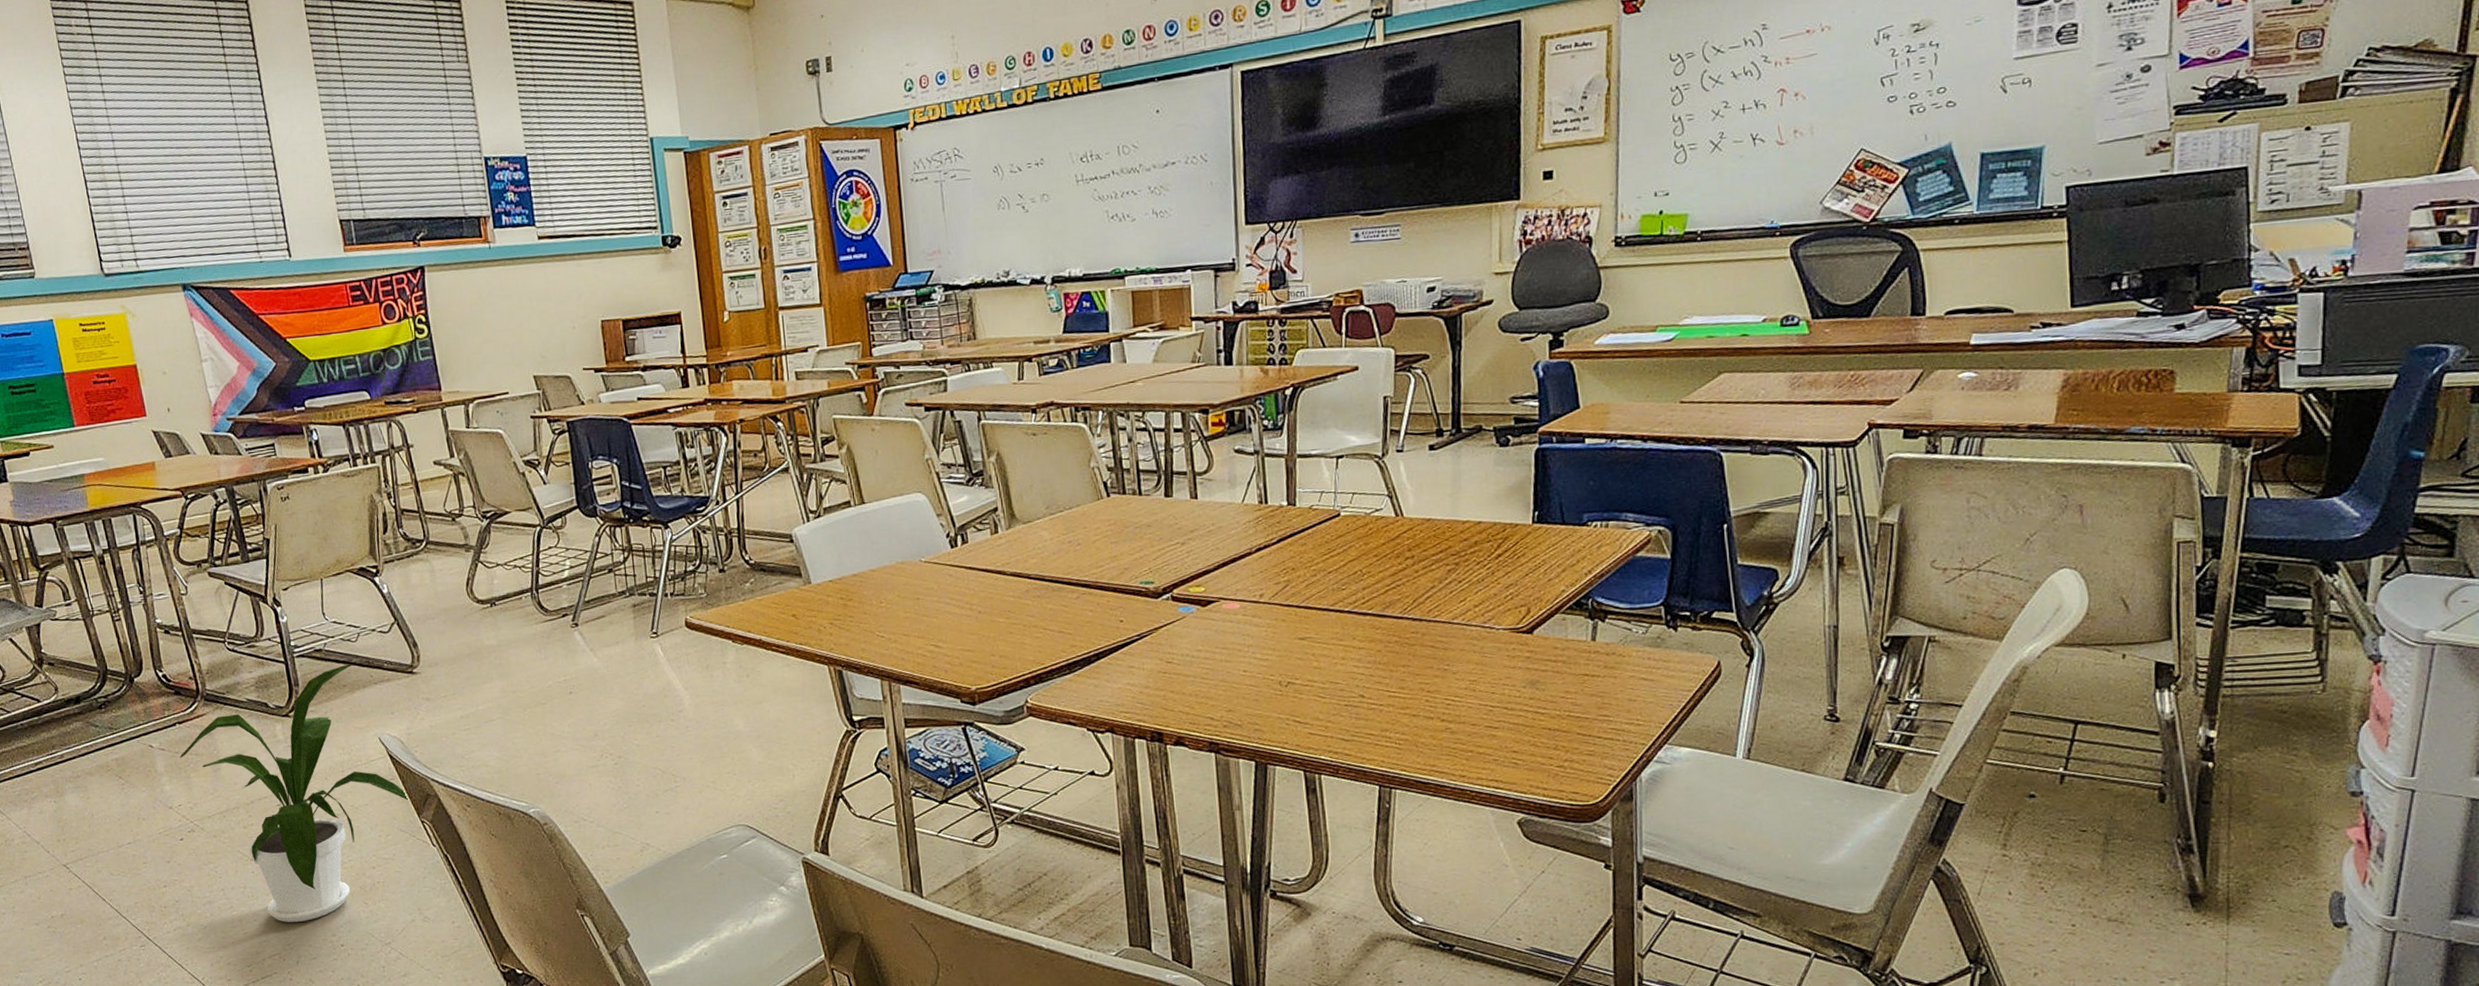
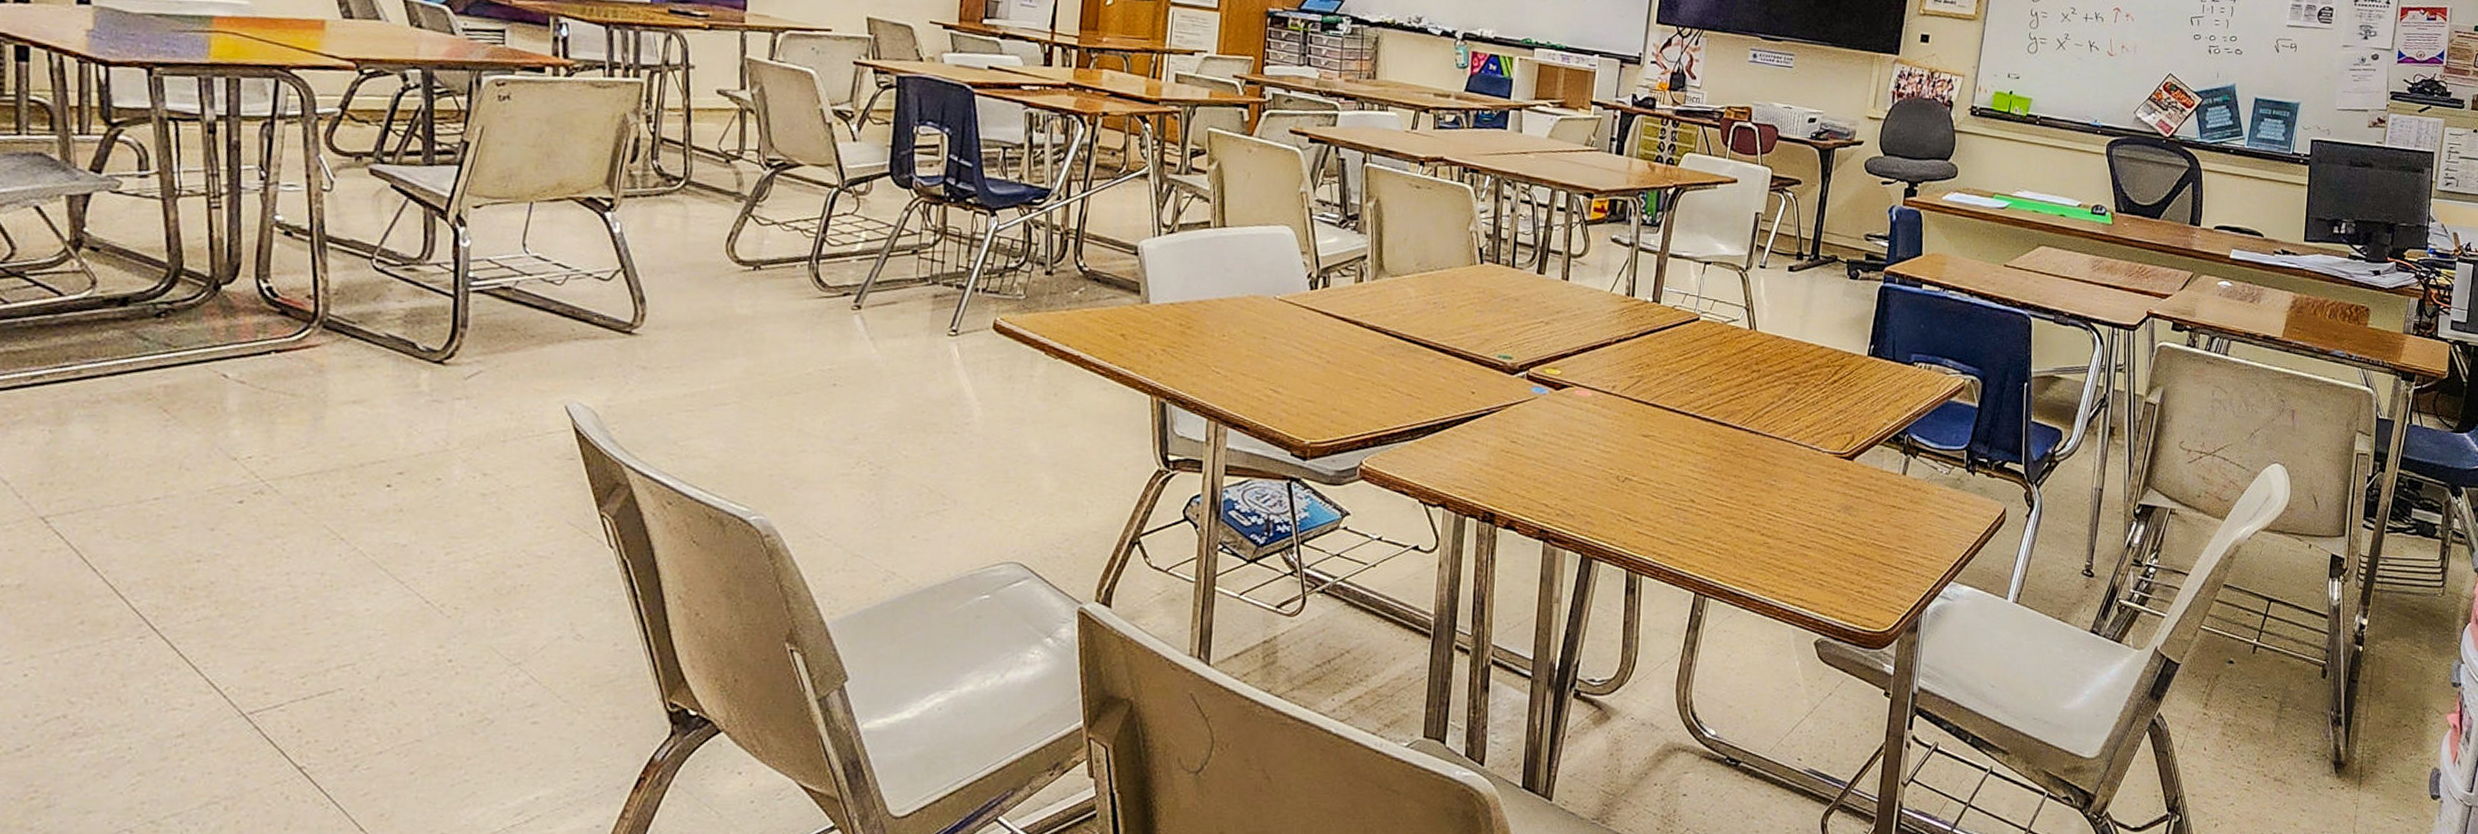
house plant: present [180,663,410,922] -> none [266,310,591,626]

